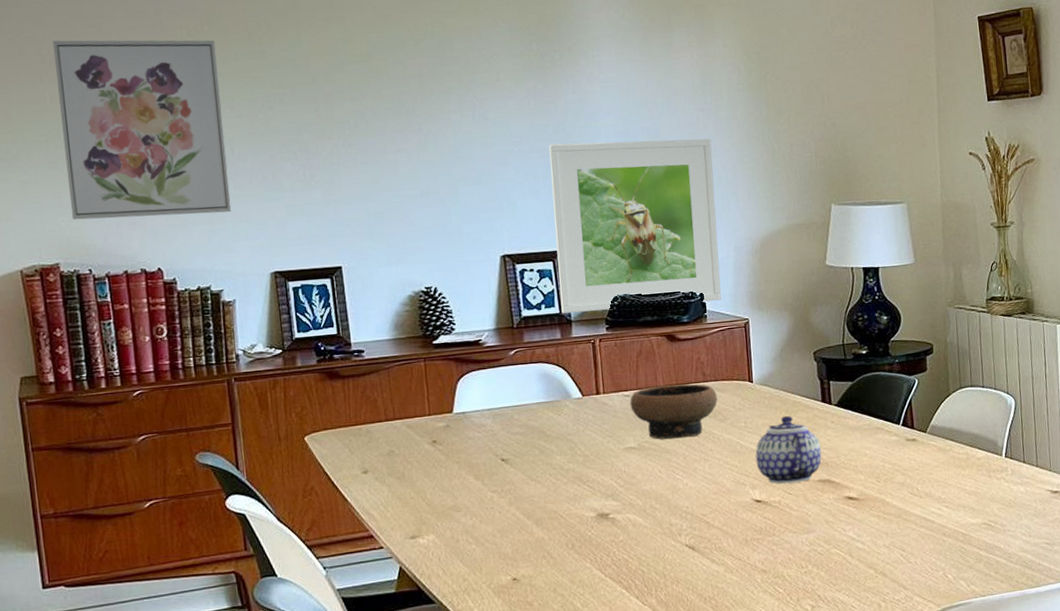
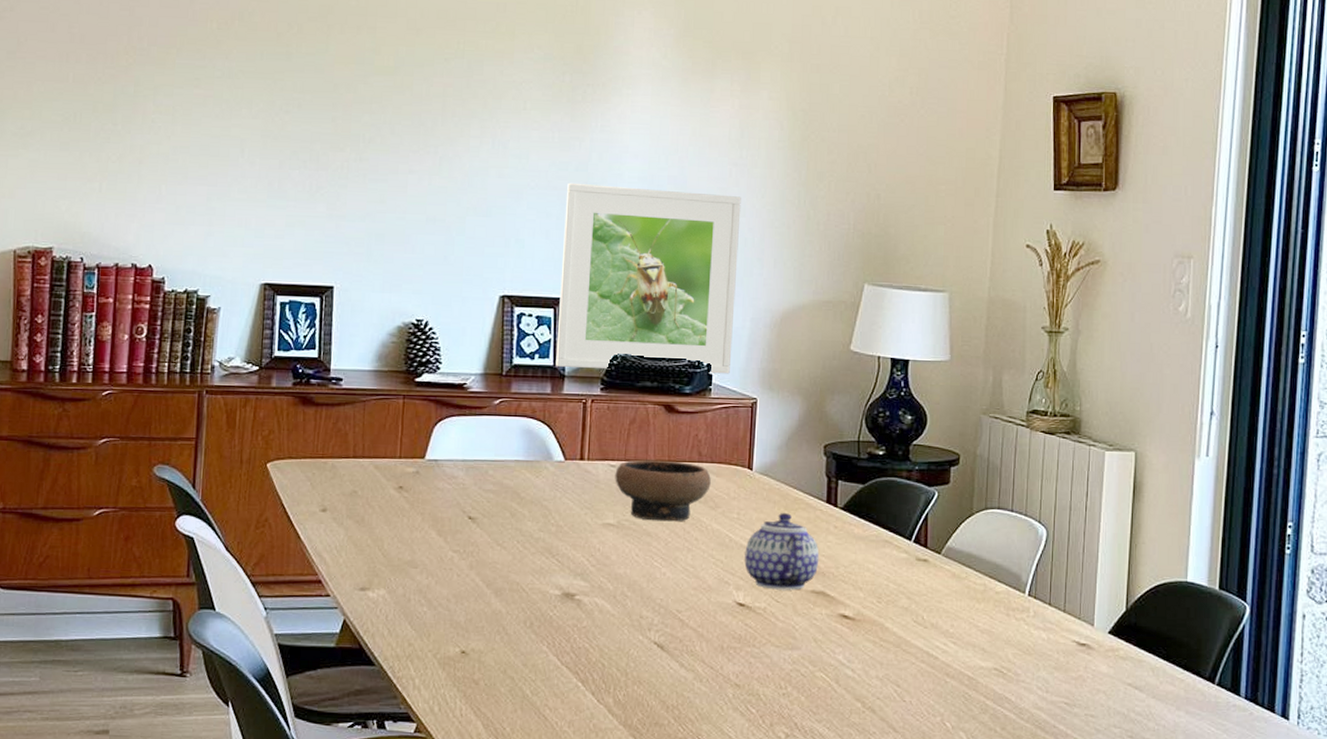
wall art: present [52,40,232,220] -> none [73,21,243,215]

